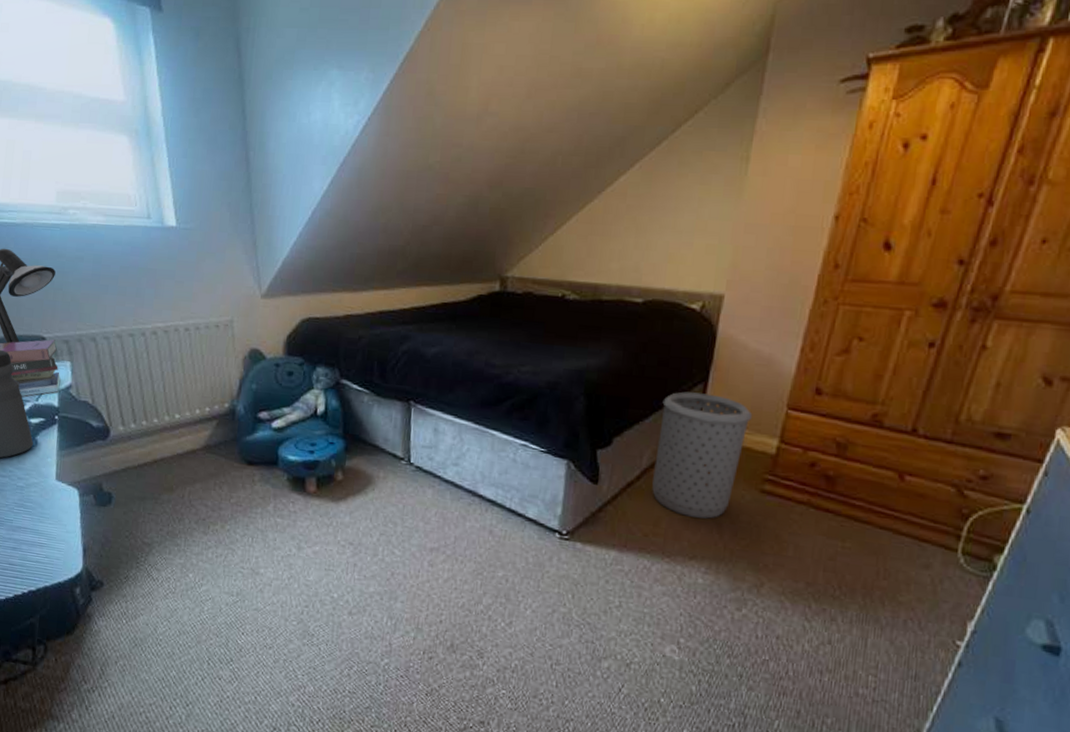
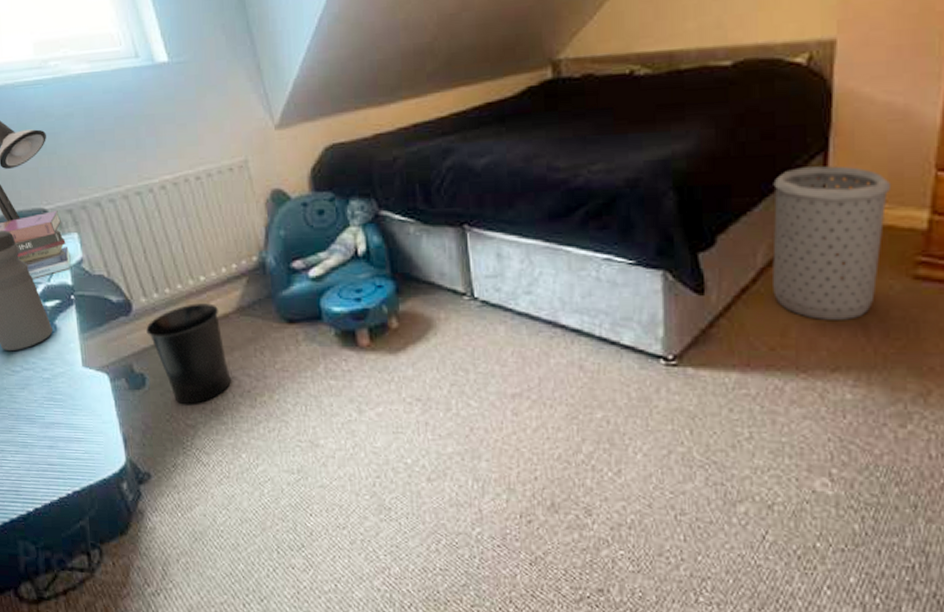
waste bin: none [119,437,190,526] -> present [146,303,231,405]

